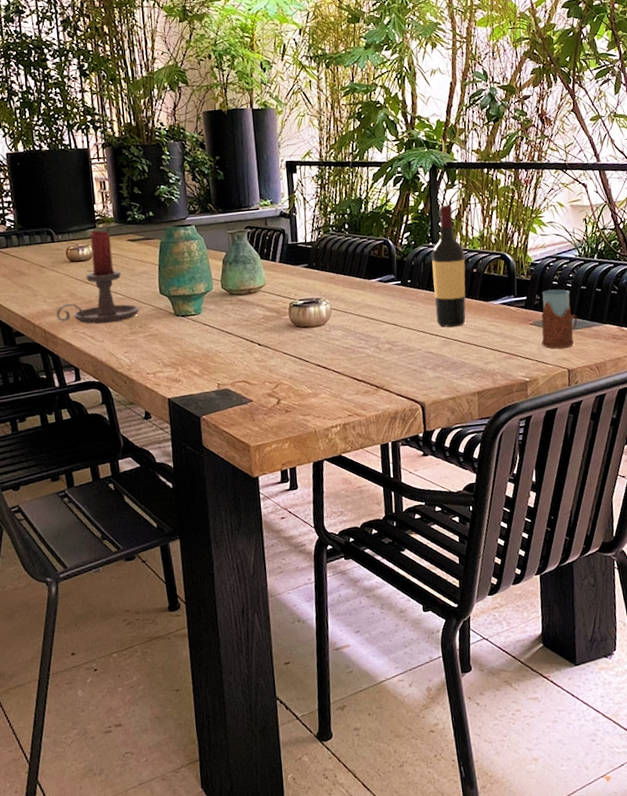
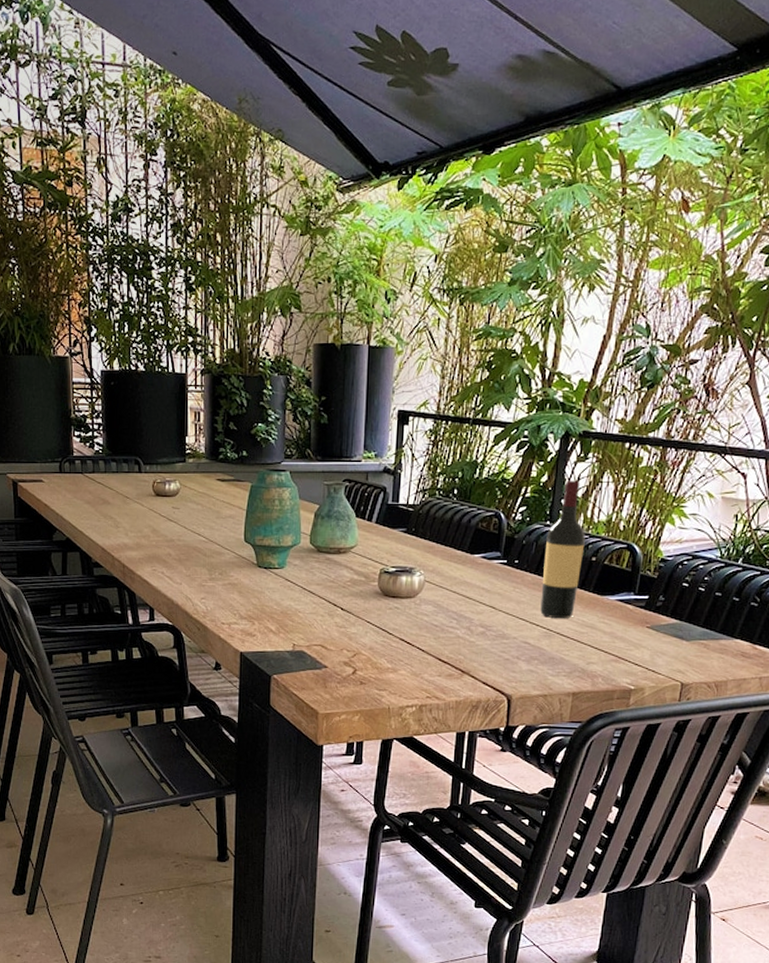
candle holder: present [56,230,139,324] -> none [136,465,221,566]
drinking glass: present [541,289,578,349] -> none [656,592,704,659]

